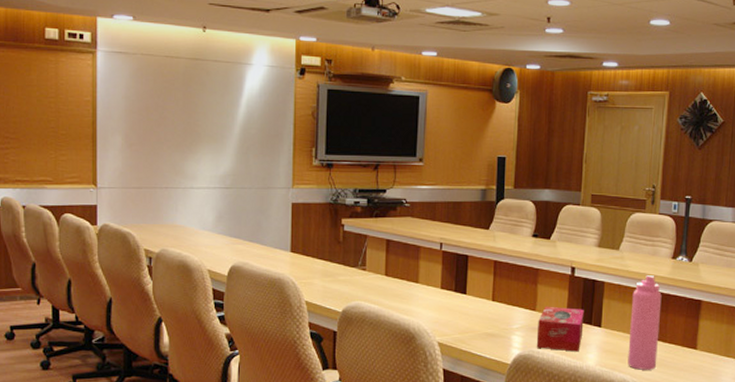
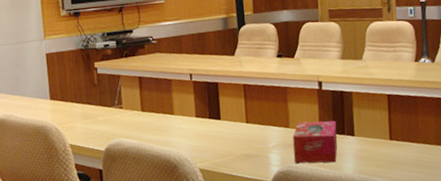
water bottle: present [628,275,662,370] -> none [381,80,414,173]

